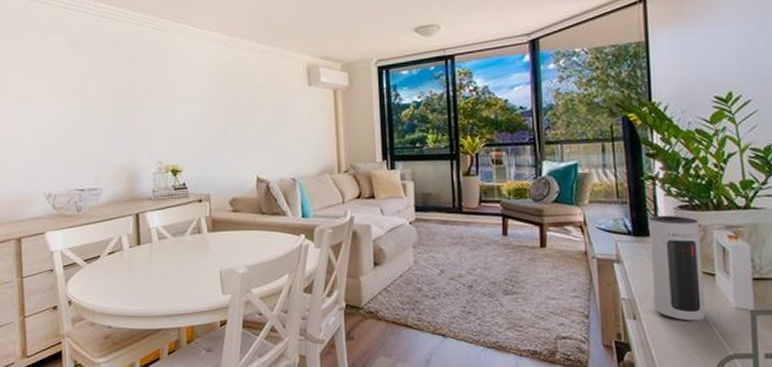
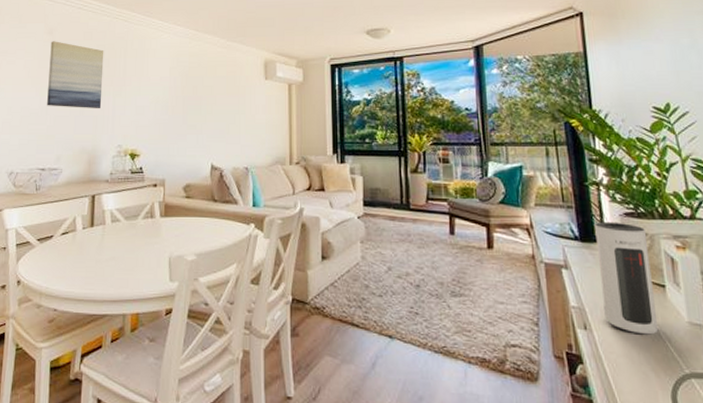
wall art: none [76,54,137,125] -> present [47,41,104,108]

